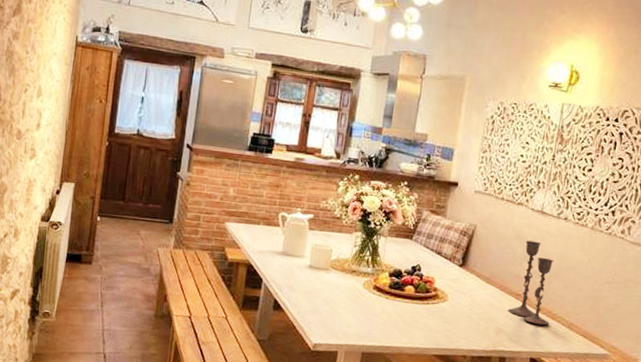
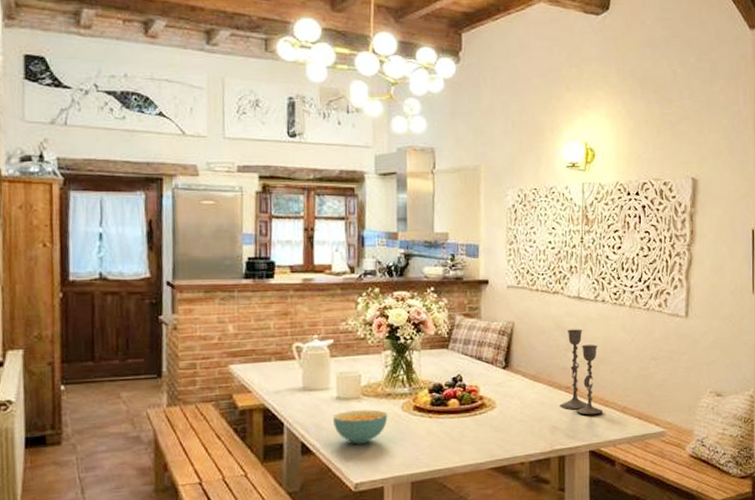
cereal bowl: none [303,279,351,311] -> present [332,409,388,444]

